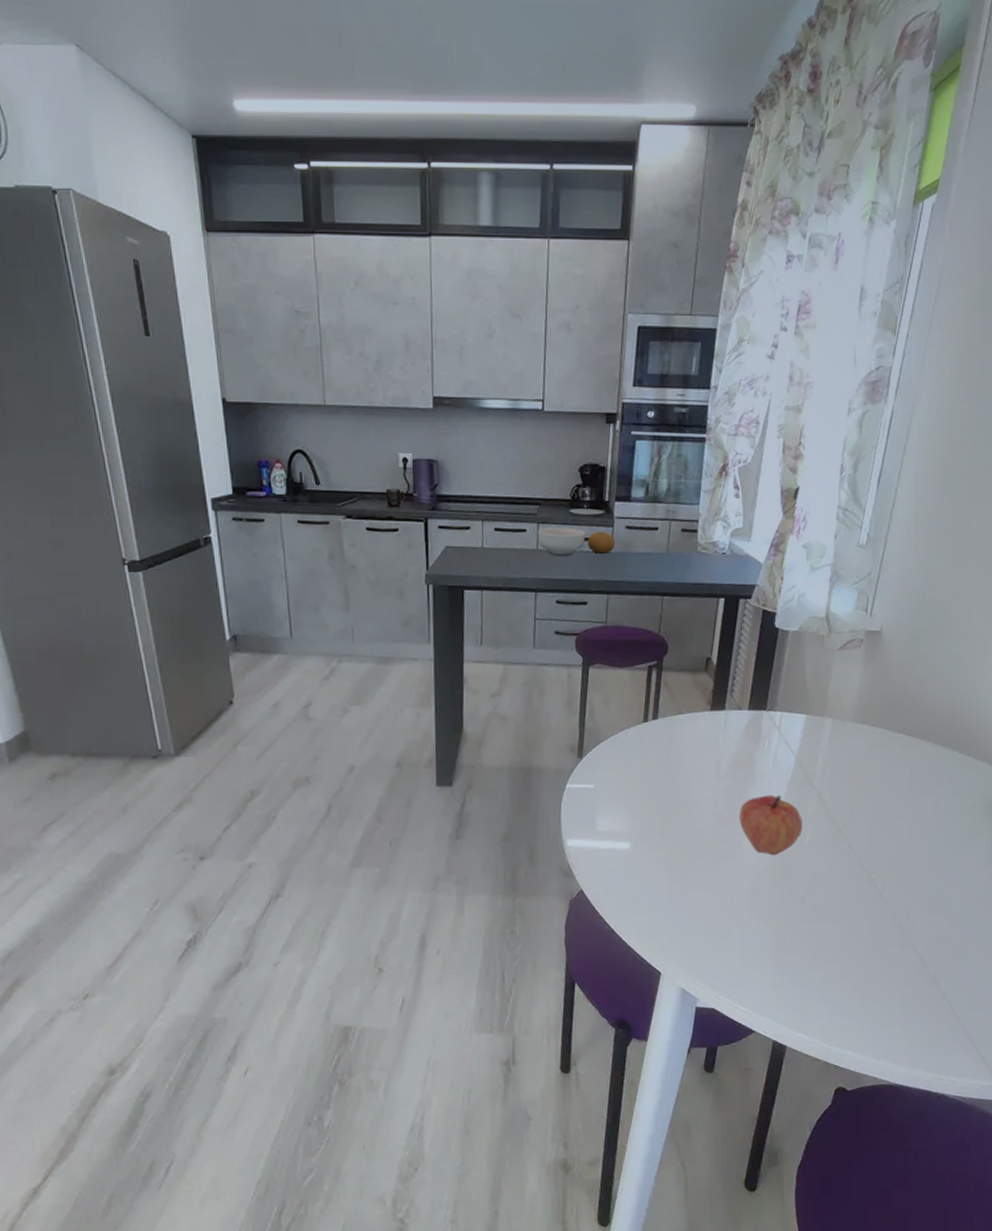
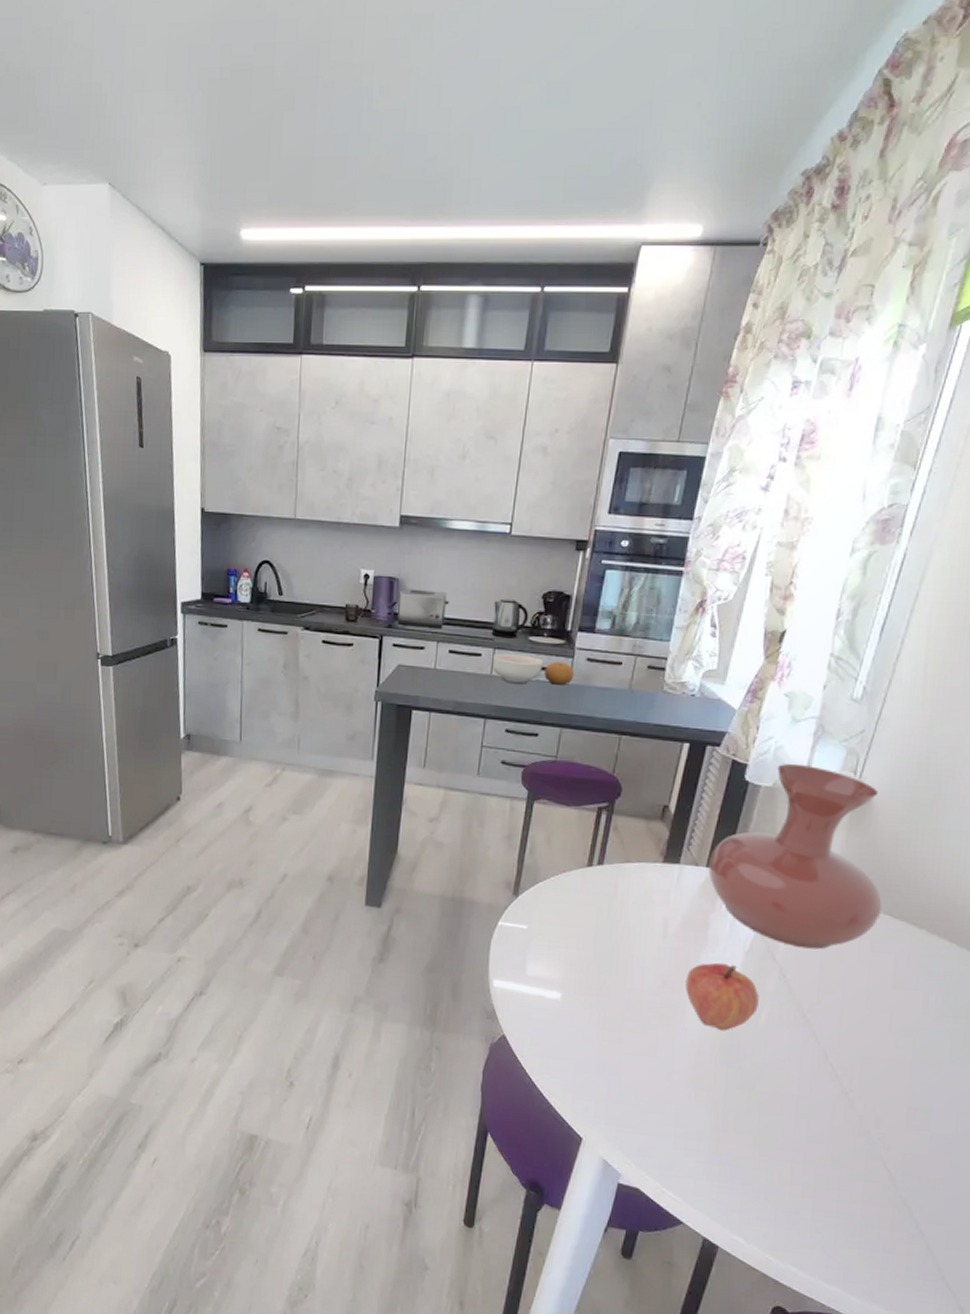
toaster: none [439,470,490,508] -> present [397,588,449,629]
kettle: none [533,473,567,513] -> present [491,598,528,639]
vase: none [750,608,897,772] -> present [708,763,882,950]

